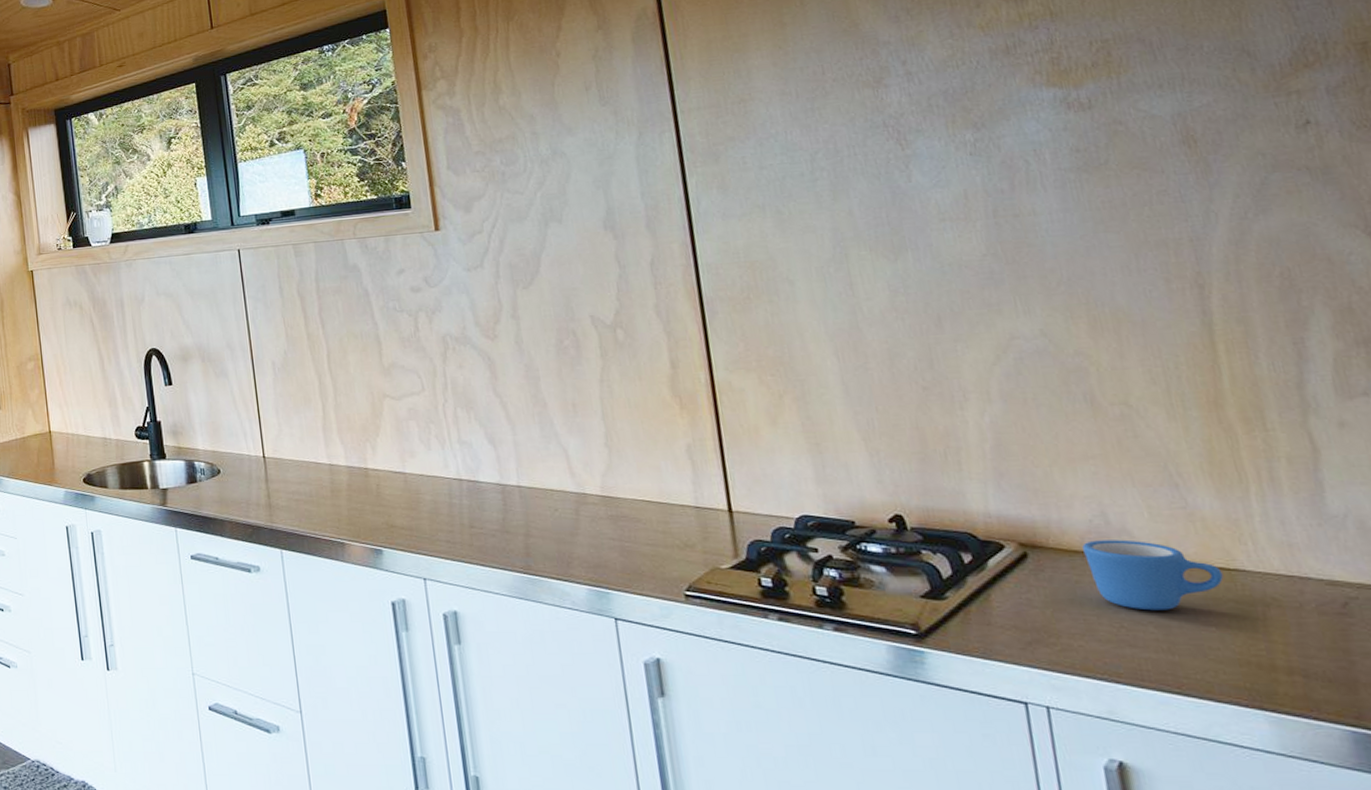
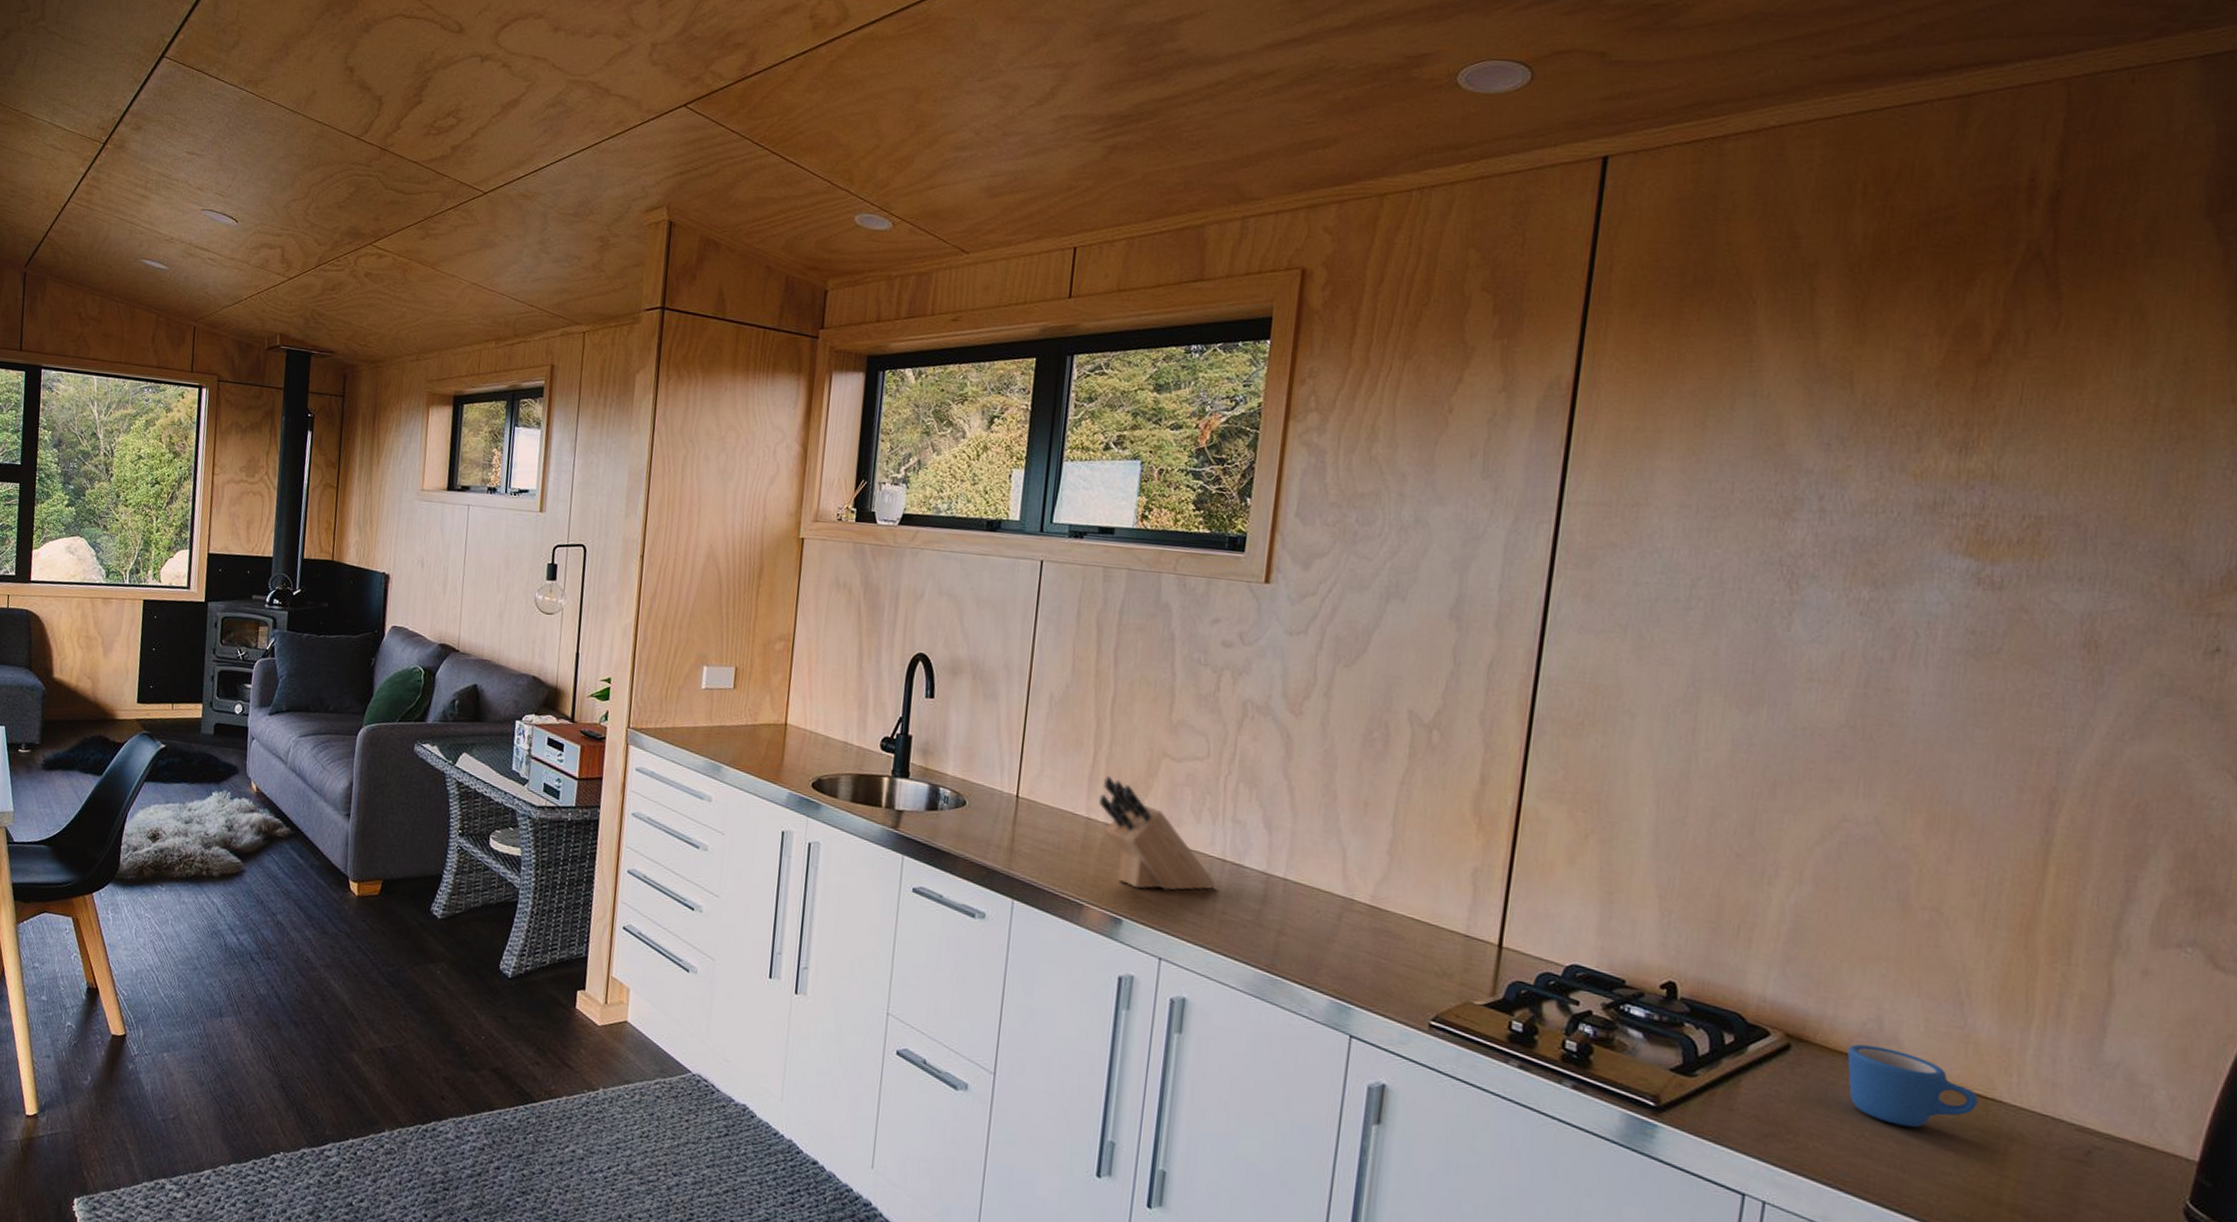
knife block: none [336,424,458,519] -> present [1099,776,1216,891]

